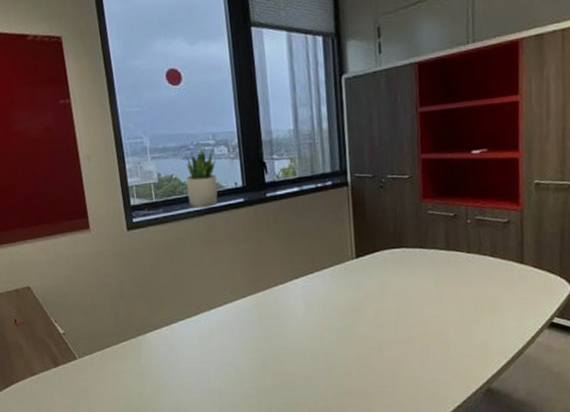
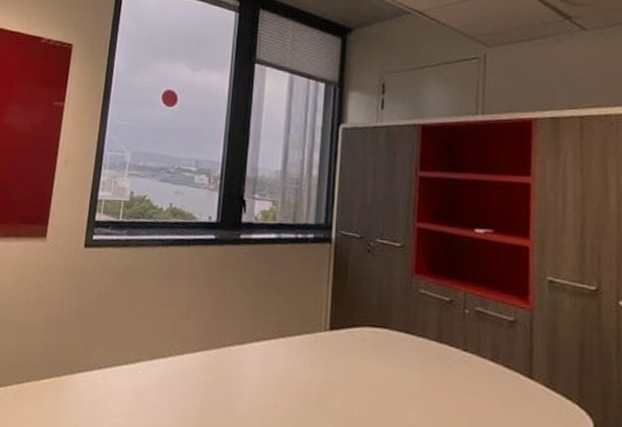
planter: present [186,147,218,209] -> none [156,173,195,238]

